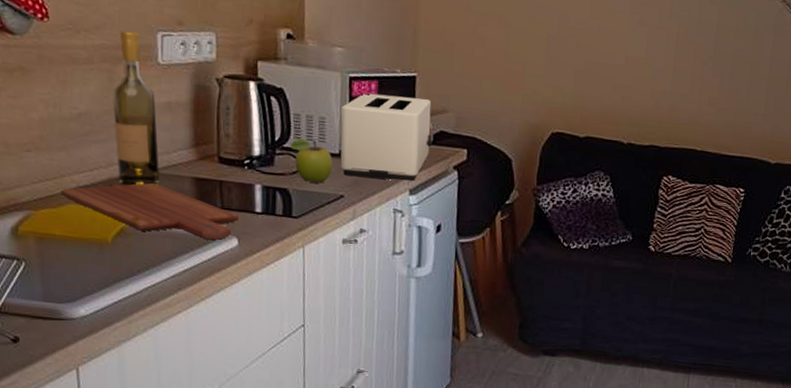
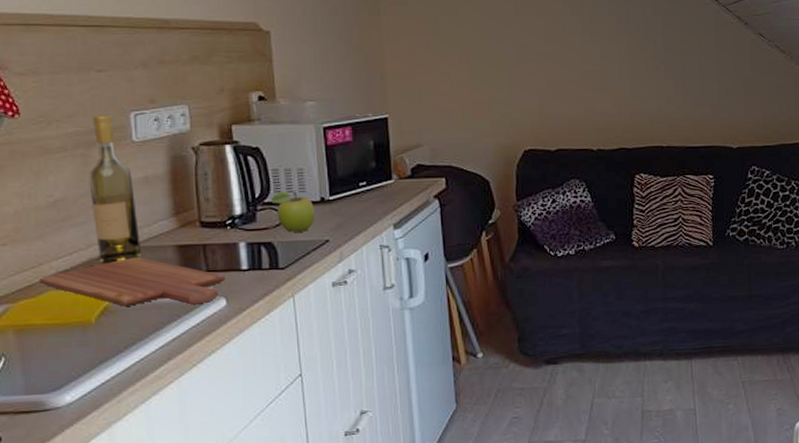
toaster: present [340,92,433,182] -> none [318,136,411,221]

